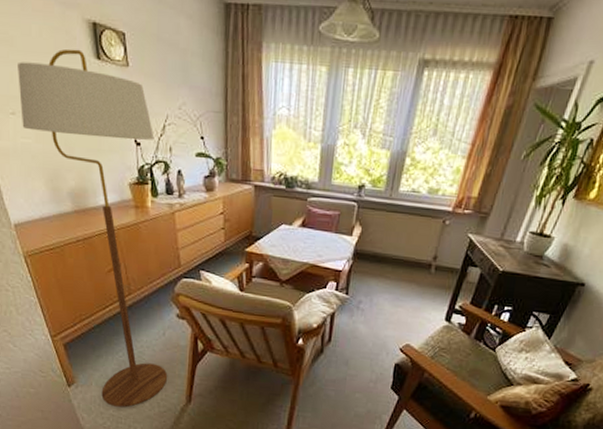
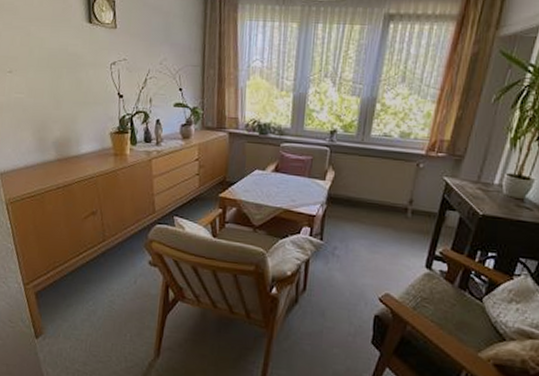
floor lamp: present [18,48,168,408] -> none [17,15,137,362]

